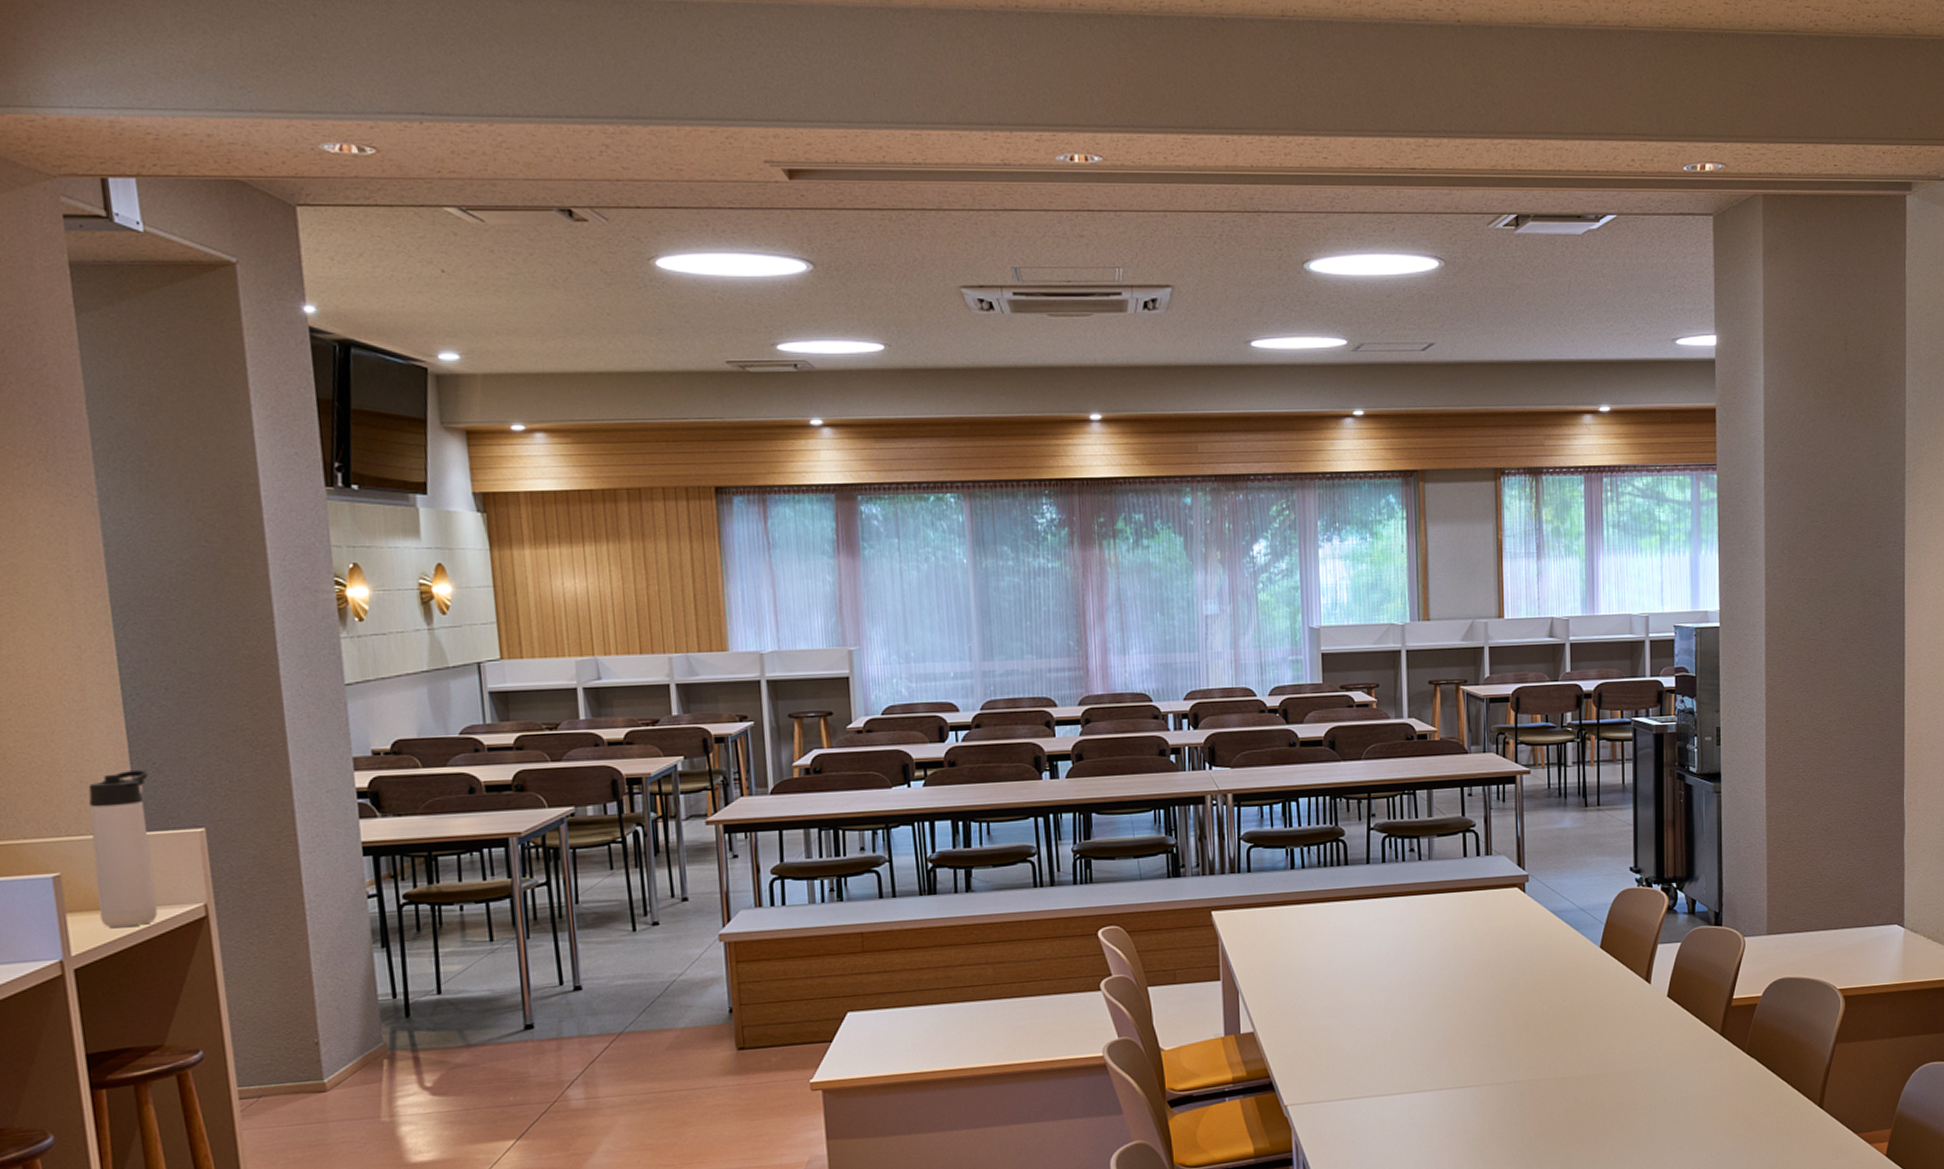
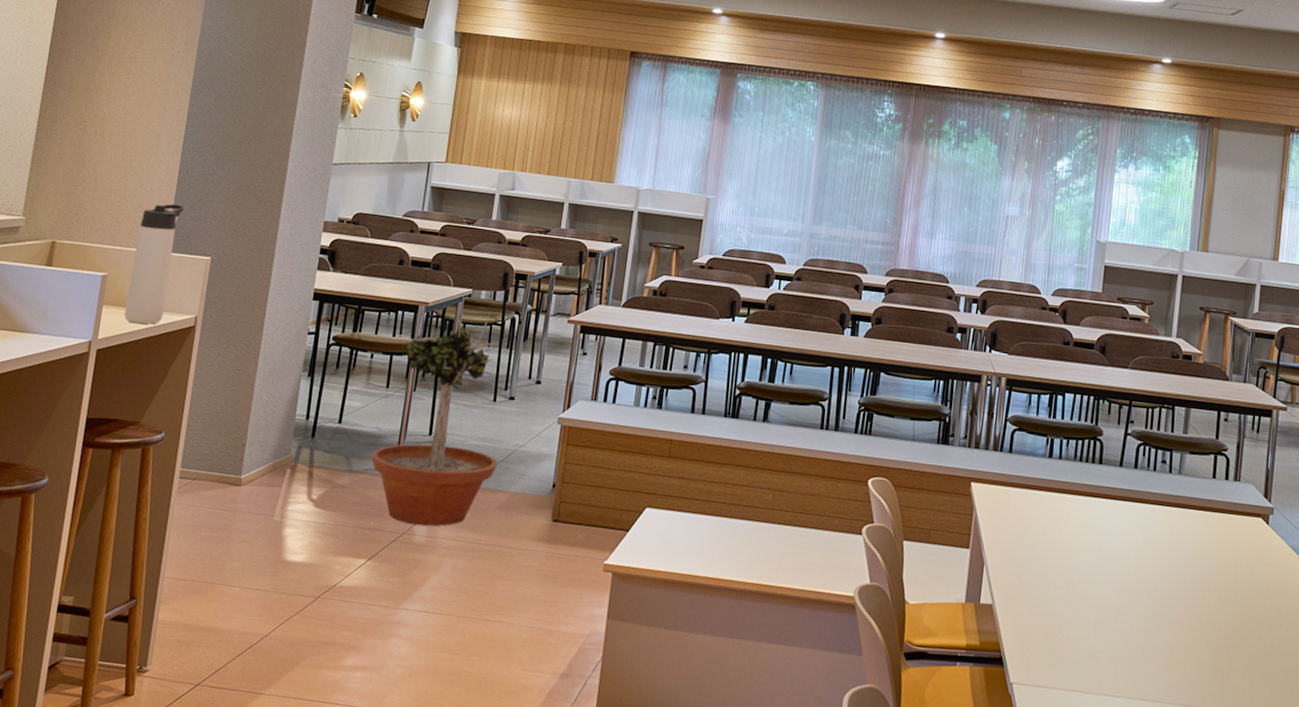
potted tree: none [490,829,656,1090] -> present [371,311,499,526]

